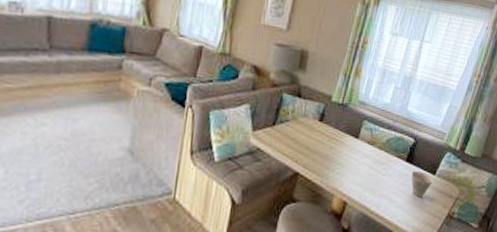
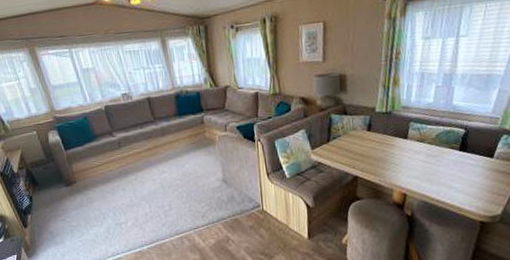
cup: present [411,171,434,197] -> none [467,157,492,180]

